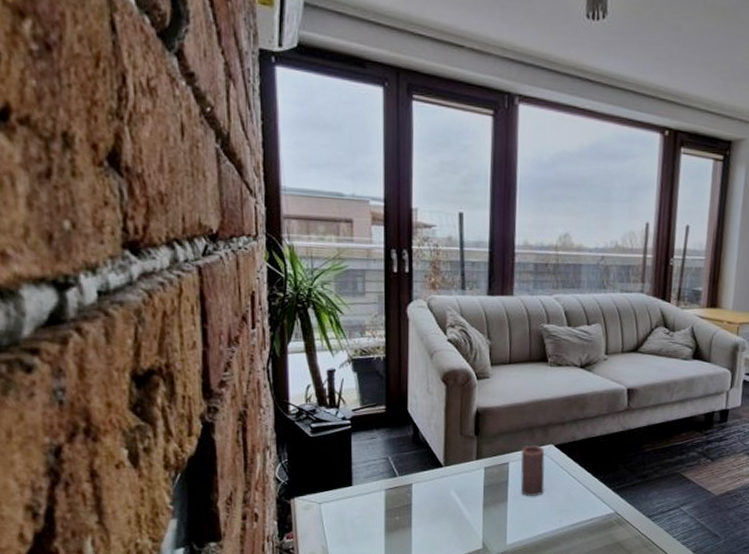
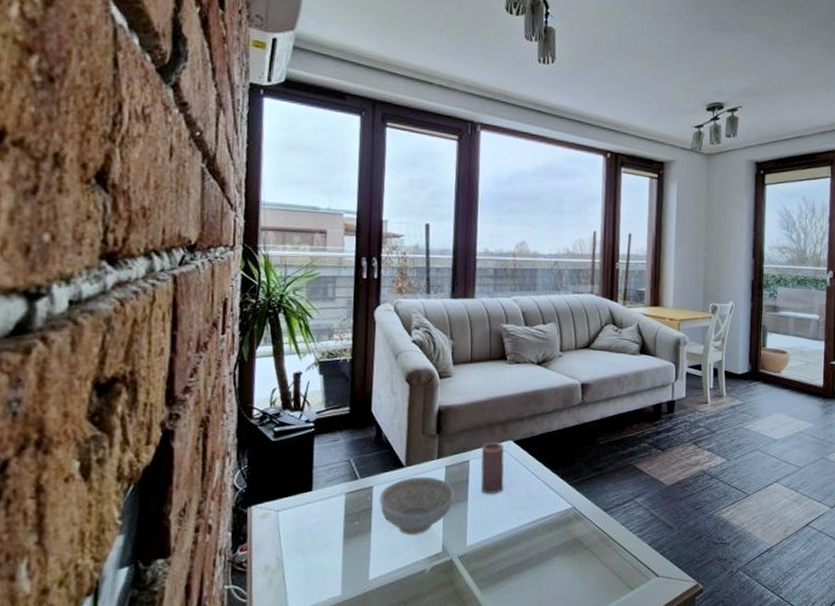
decorative bowl: none [418,476,495,532] -> present [379,477,455,536]

